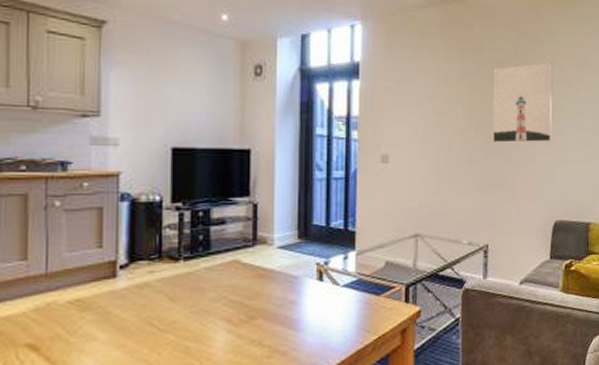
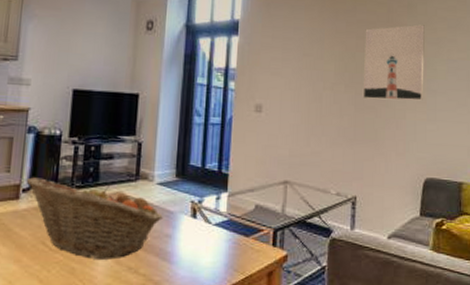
fruit basket: none [123,251,286,336] -> present [26,177,163,261]

